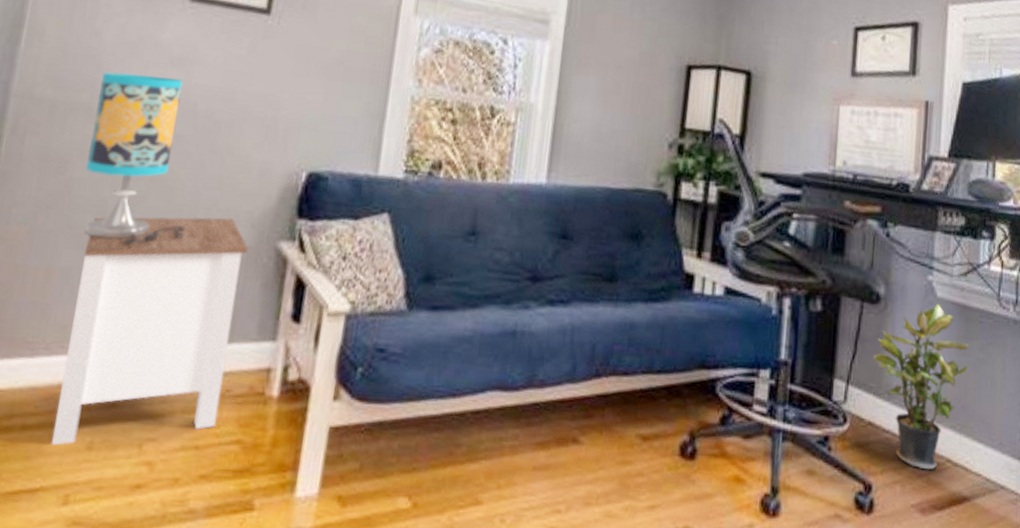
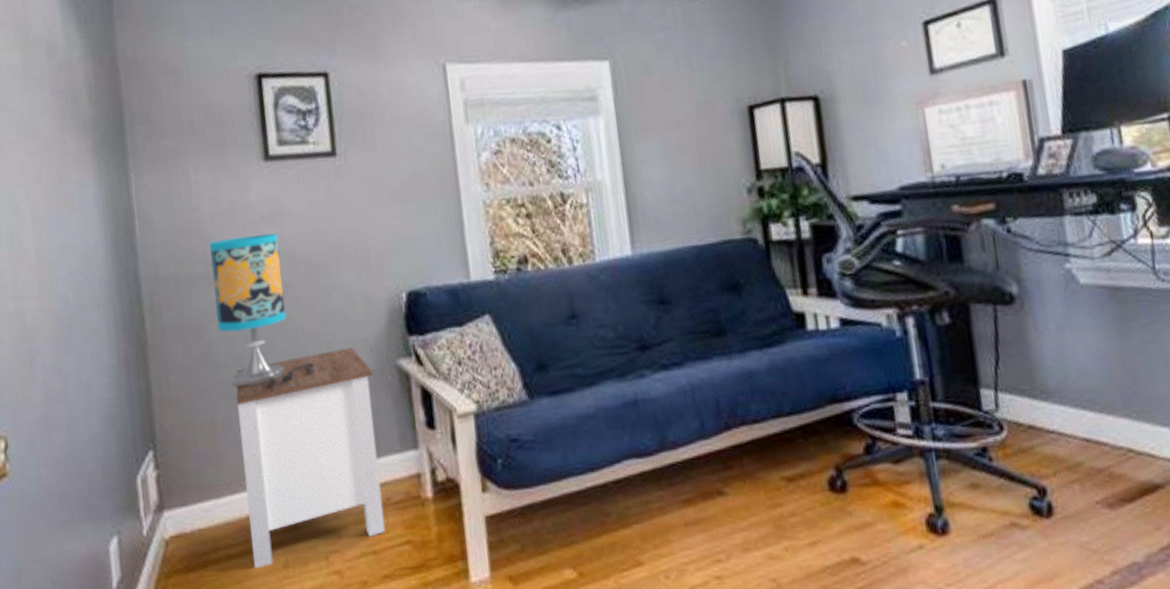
potted plant: present [872,303,970,470] -> none [1018,290,1134,464]

